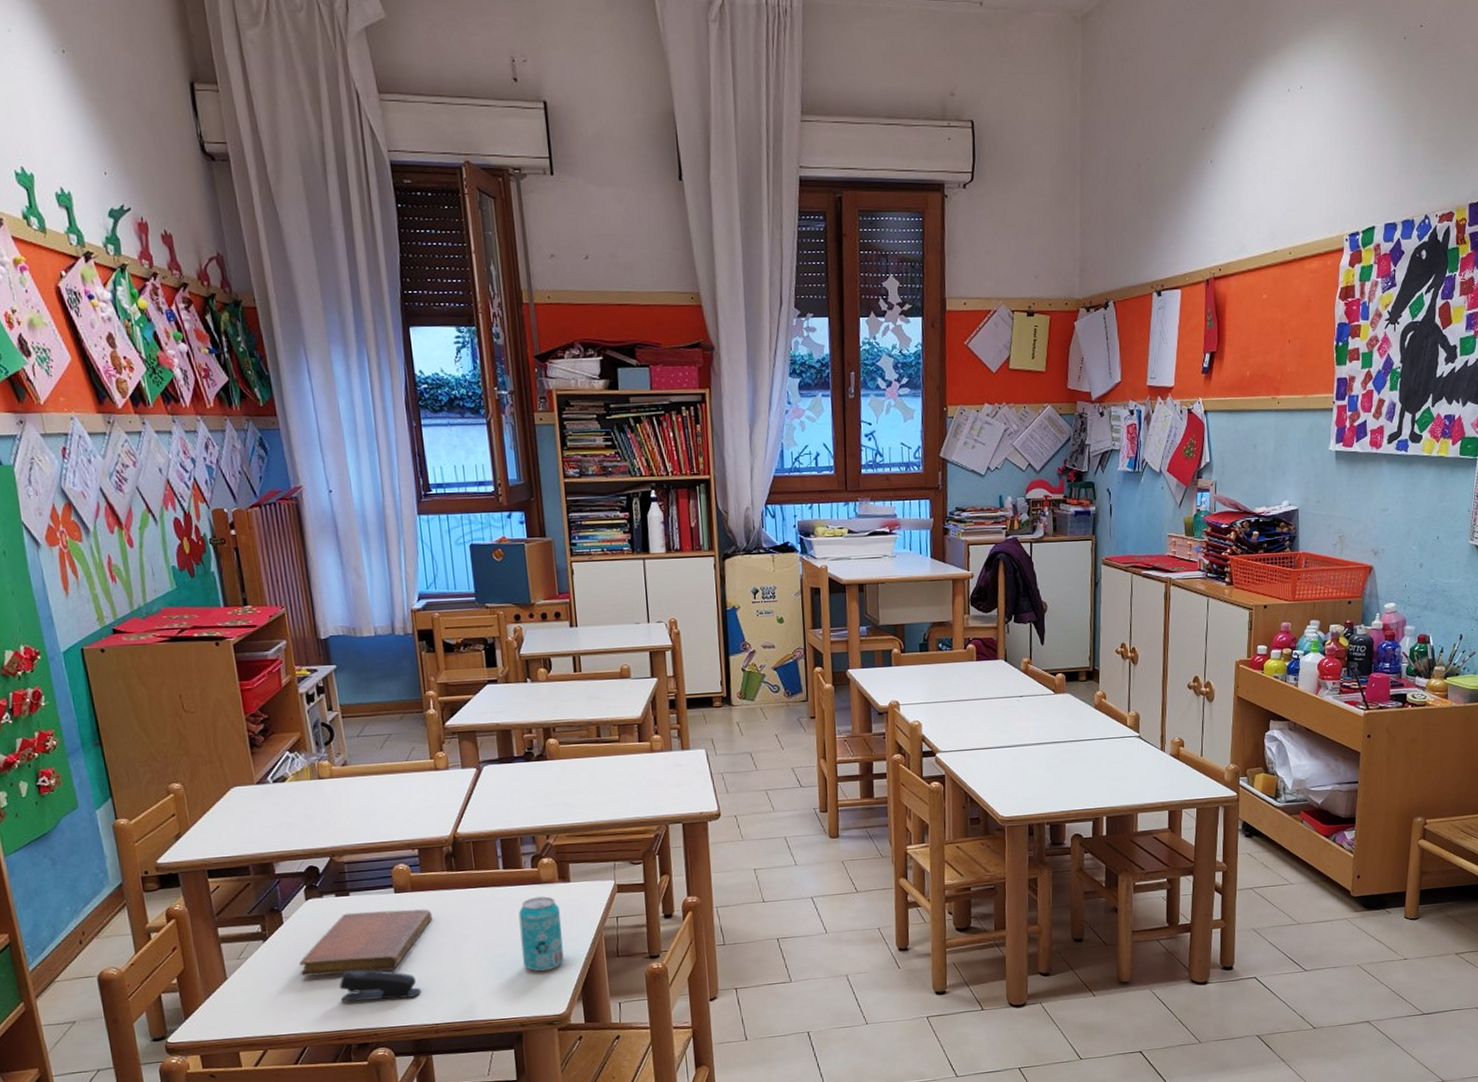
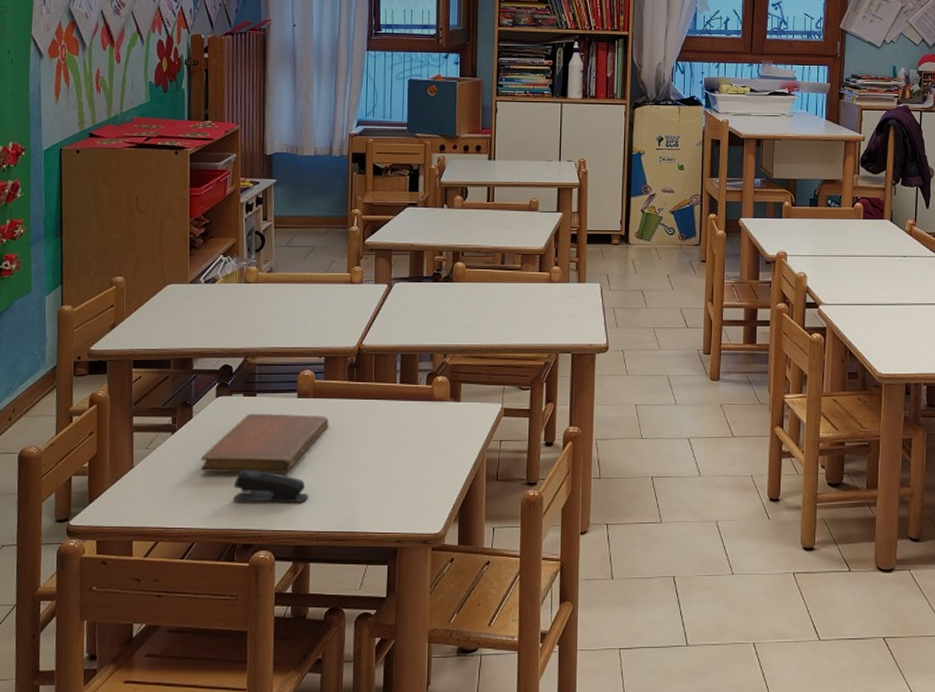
beverage can: present [518,896,564,972] -> none [407,414,448,489]

